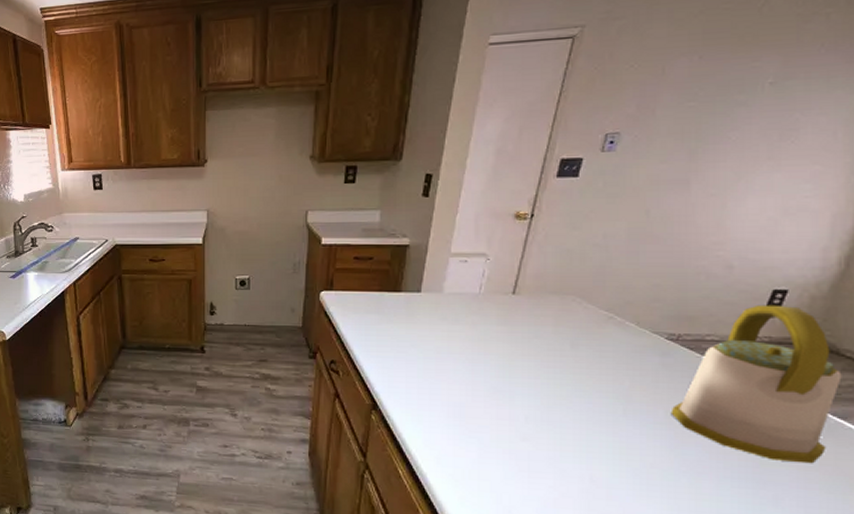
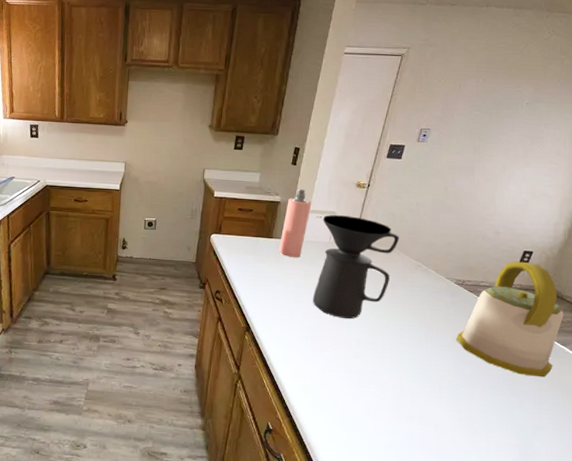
spray bottle: none [410,226,453,316] -> present [278,188,312,258]
coffee maker: none [459,257,581,391] -> present [312,215,400,320]

